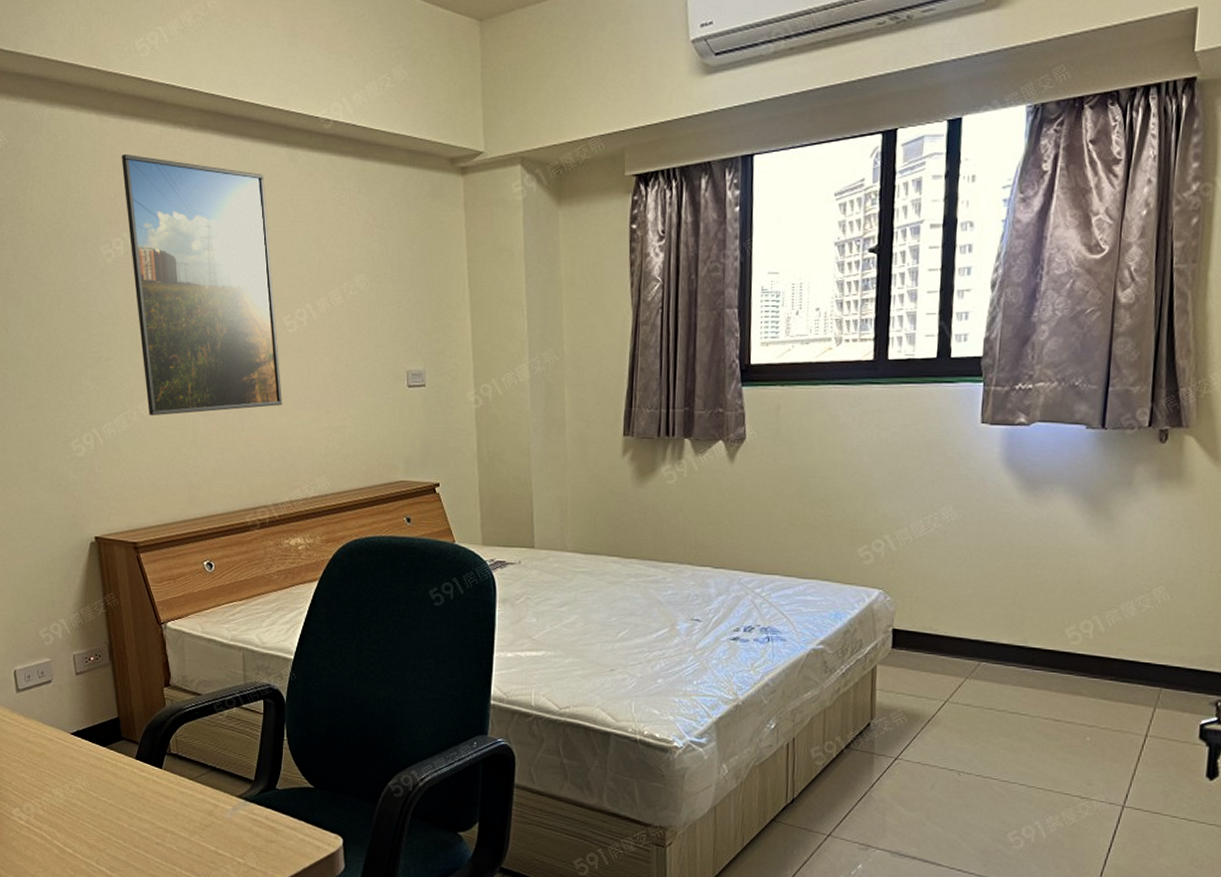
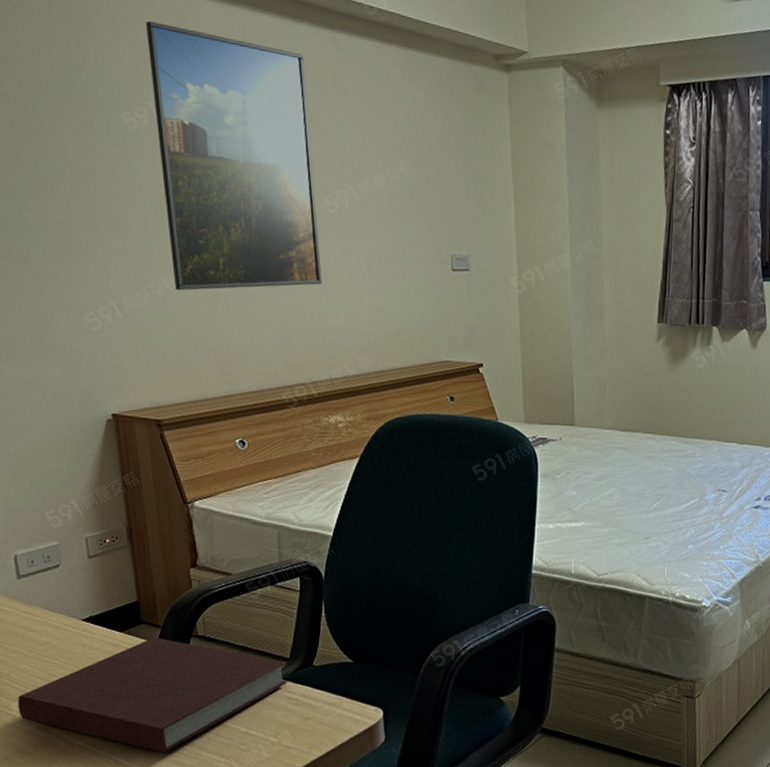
notebook: none [18,753,253,865] -> present [18,637,288,752]

